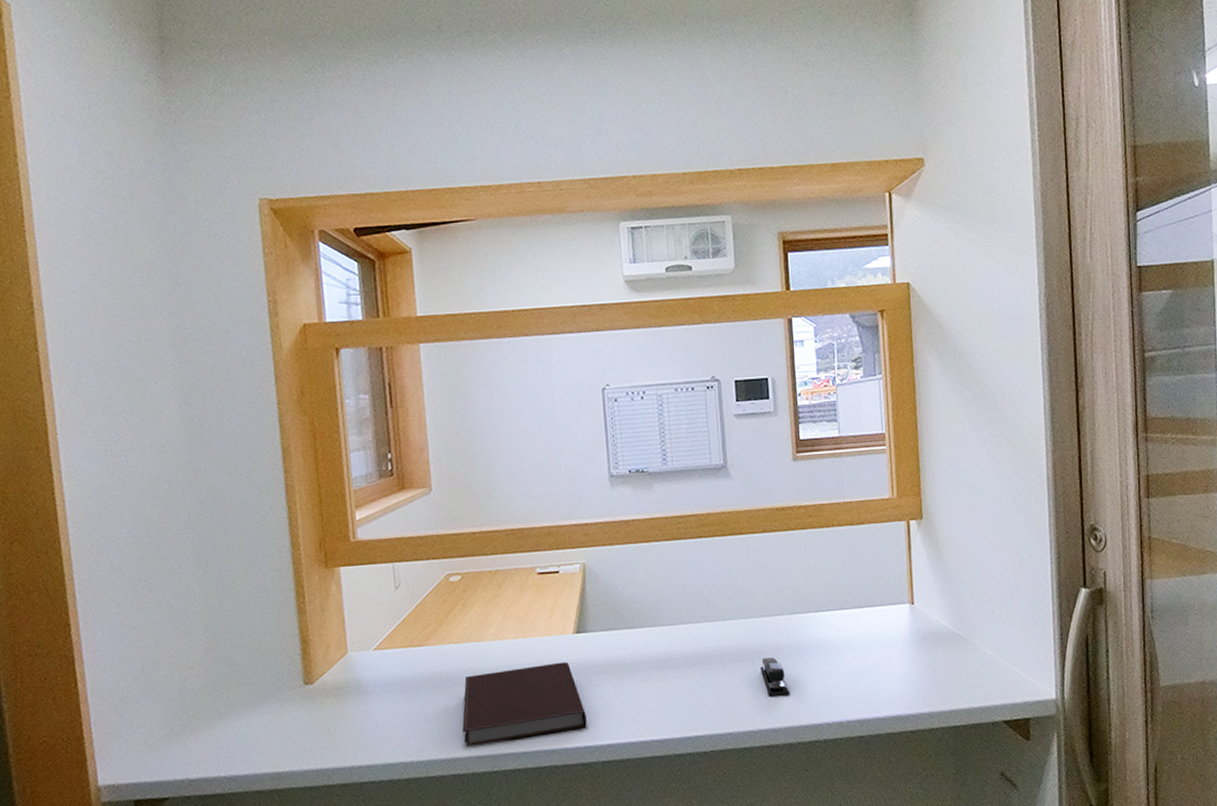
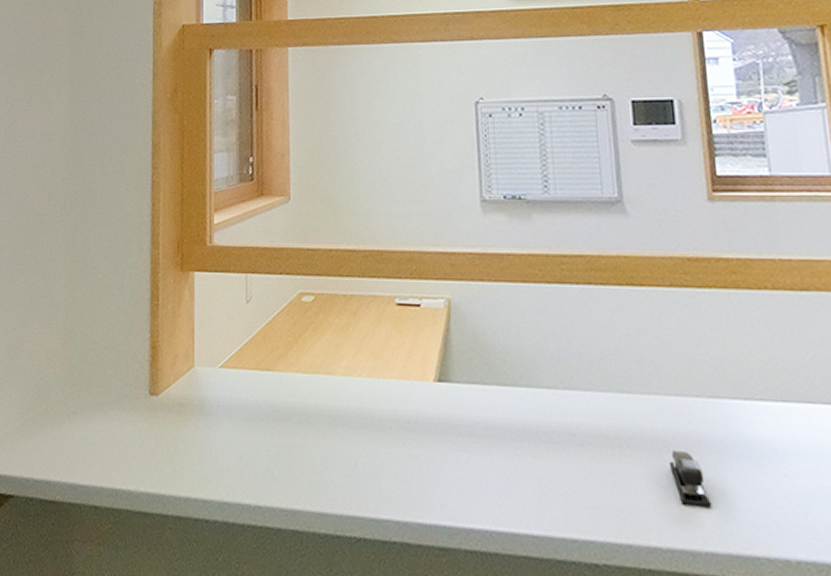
notebook: present [462,662,587,747] -> none [305,413,447,504]

